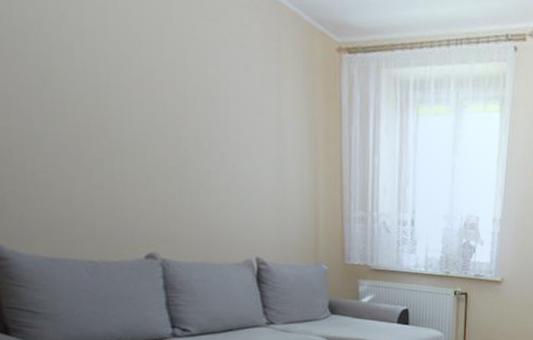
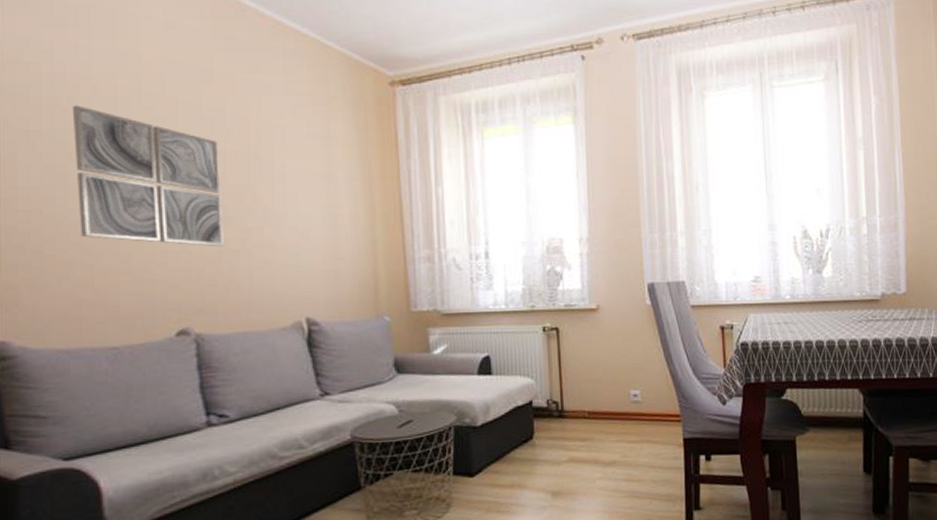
wall art: none [42,30,185,185] -> present [72,105,224,247]

